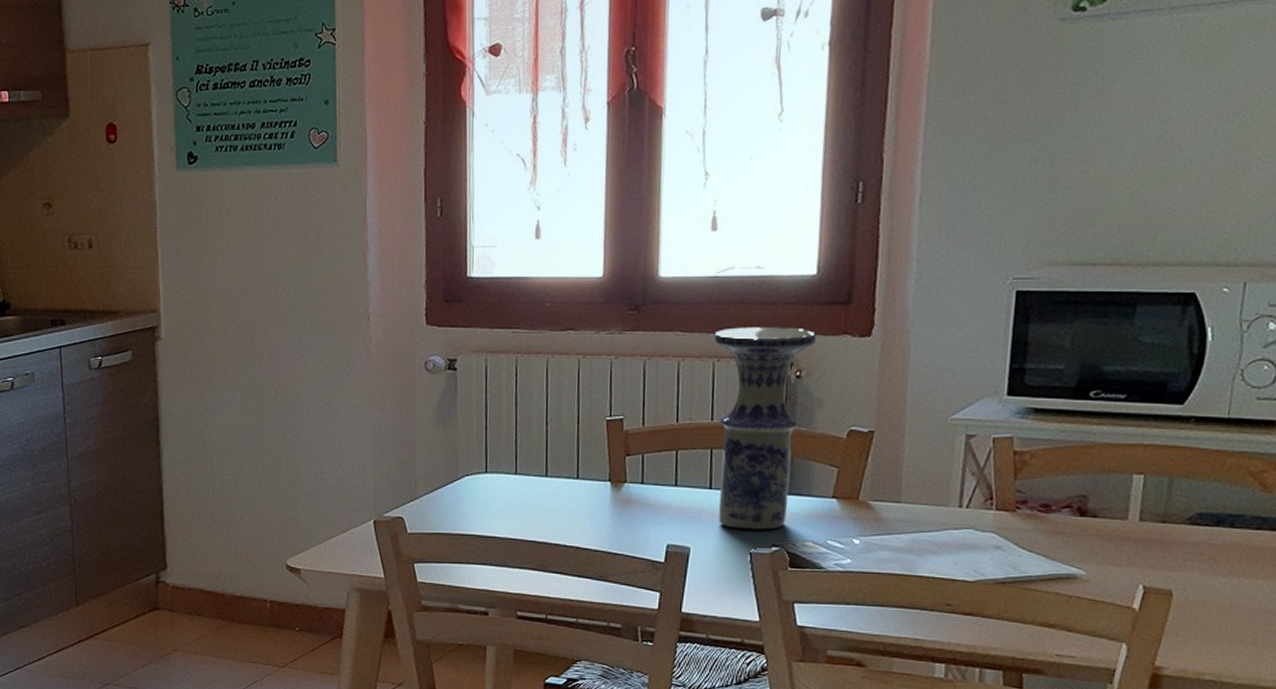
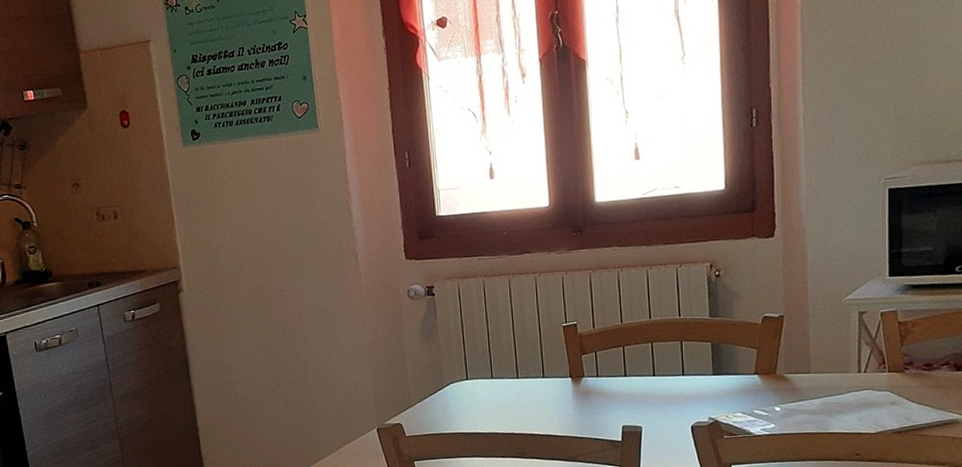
vase: present [715,327,817,530] -> none [646,234,730,407]

